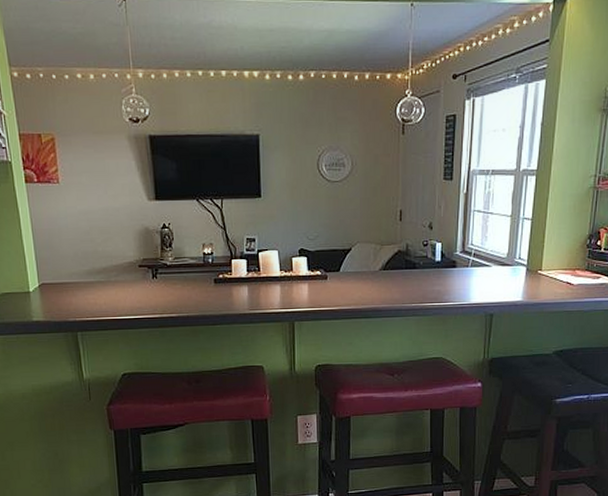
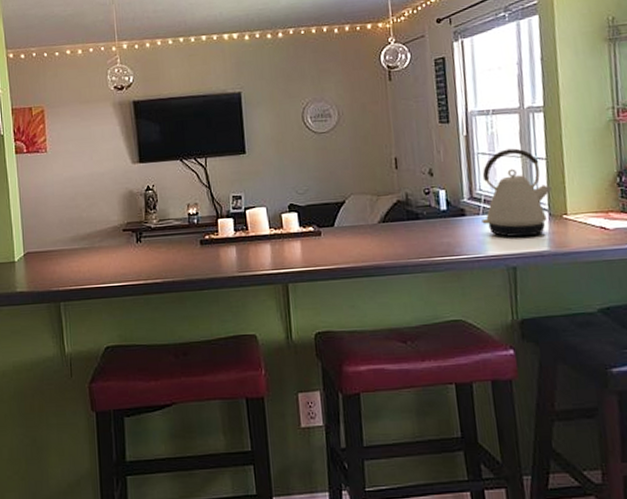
kettle: none [470,208,533,289] -> present [482,148,552,238]

